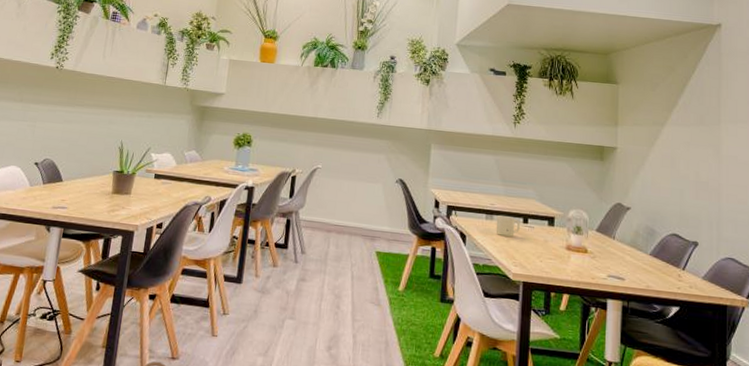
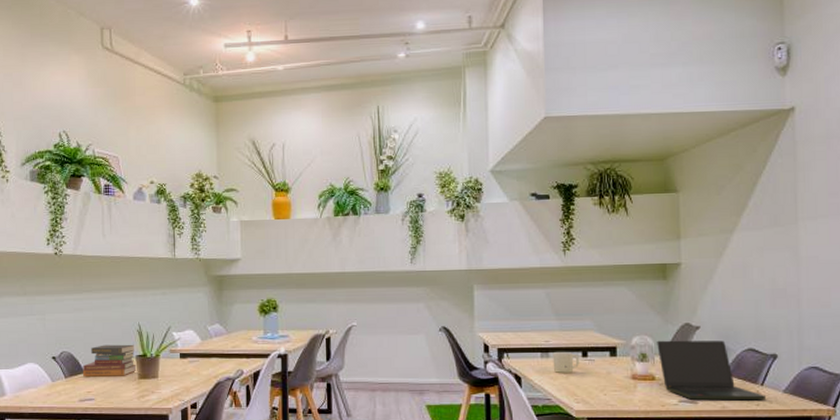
books: none [61,157,114,189] -> present [83,344,137,377]
laptop: none [591,216,687,285] -> present [657,340,767,401]

